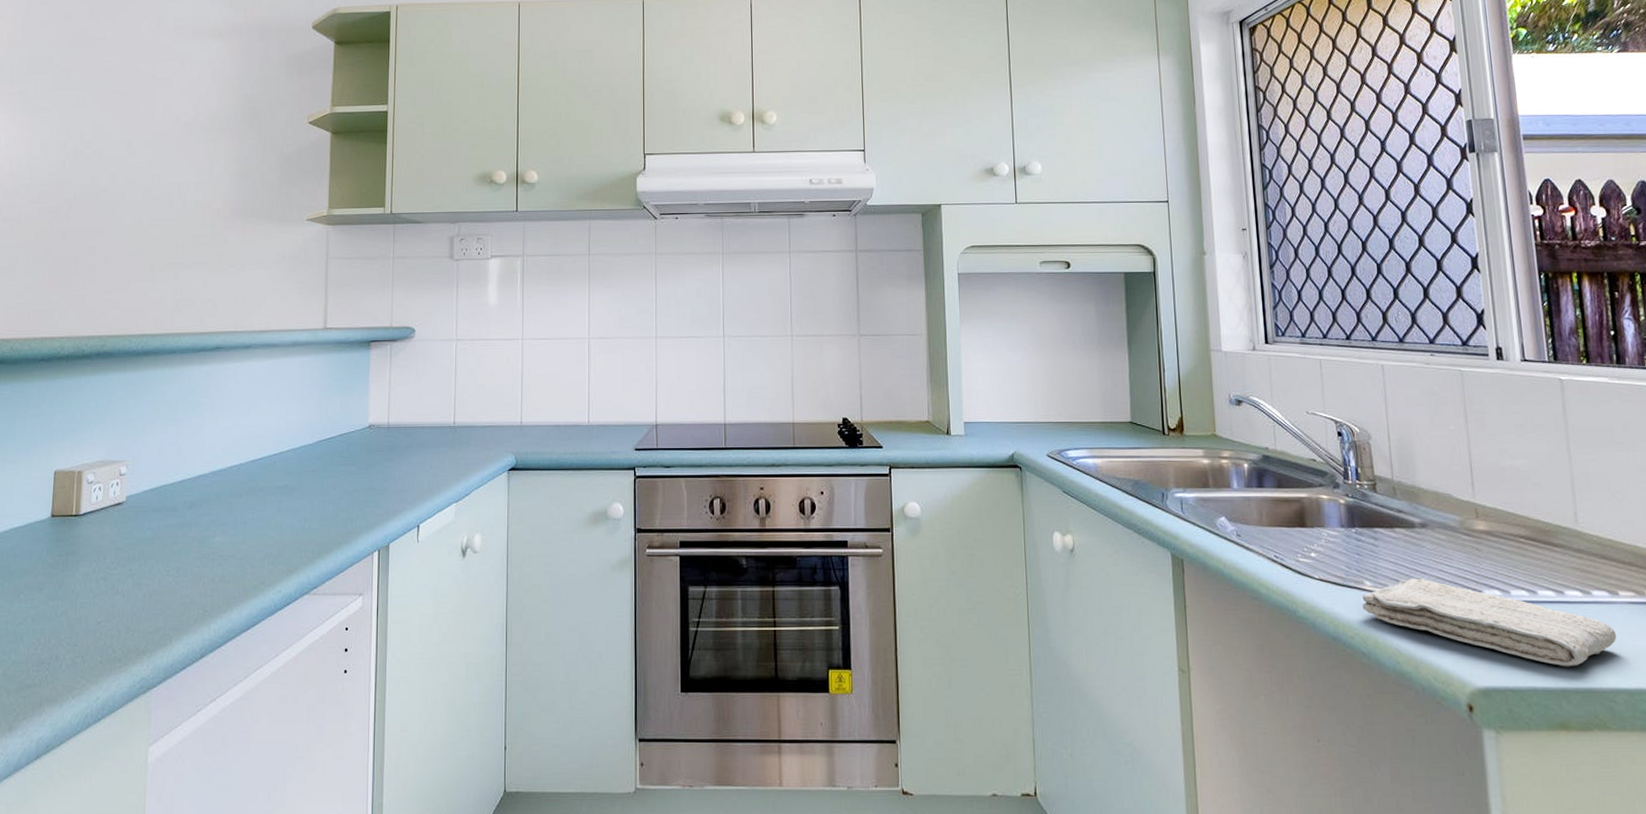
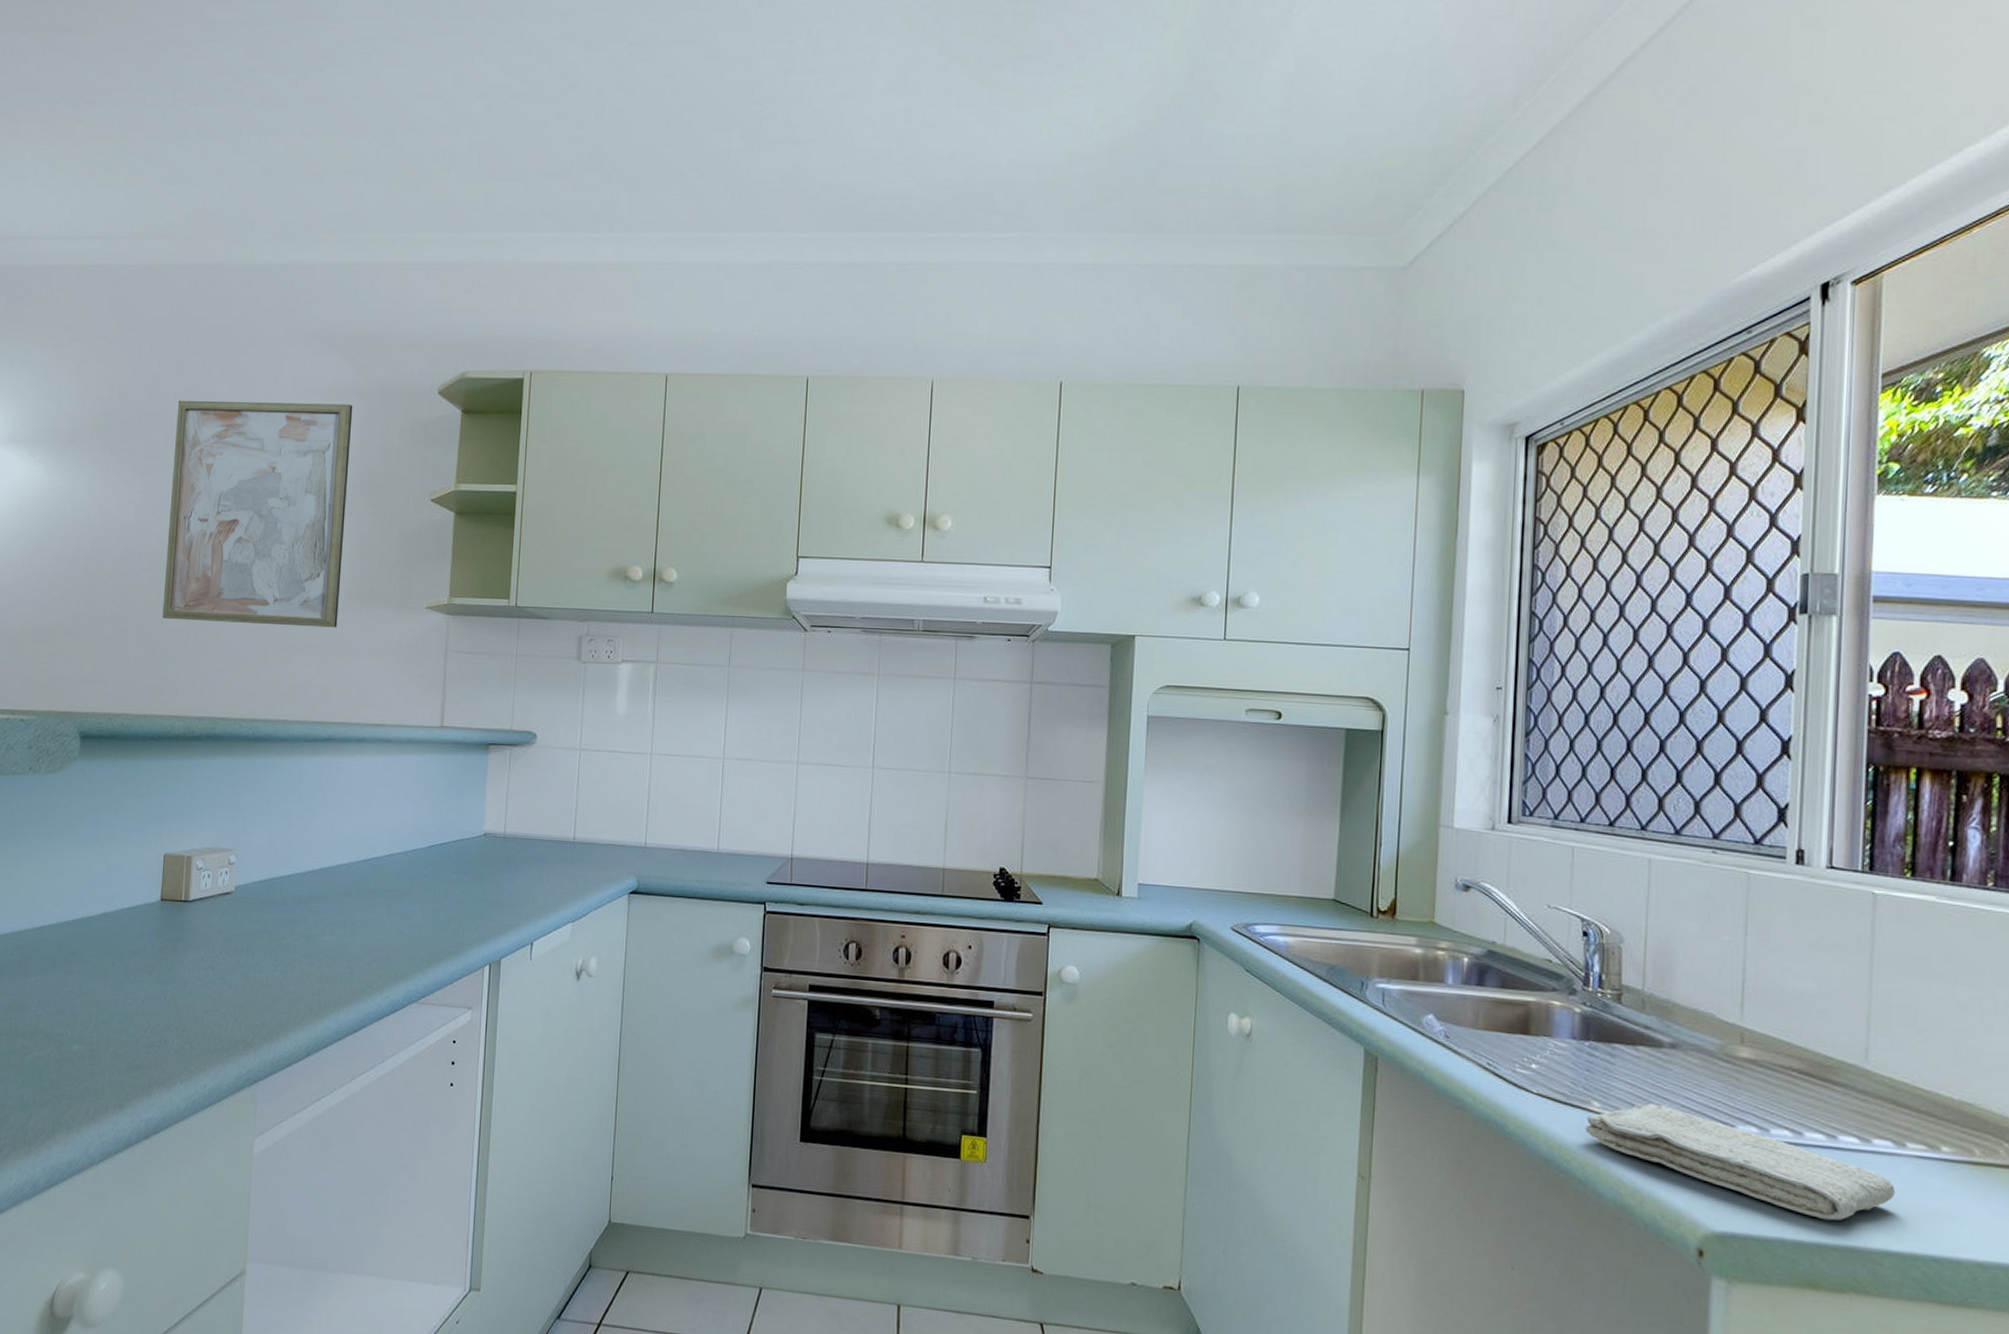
wall art: none [52,41,233,246] -> present [162,400,353,628]

